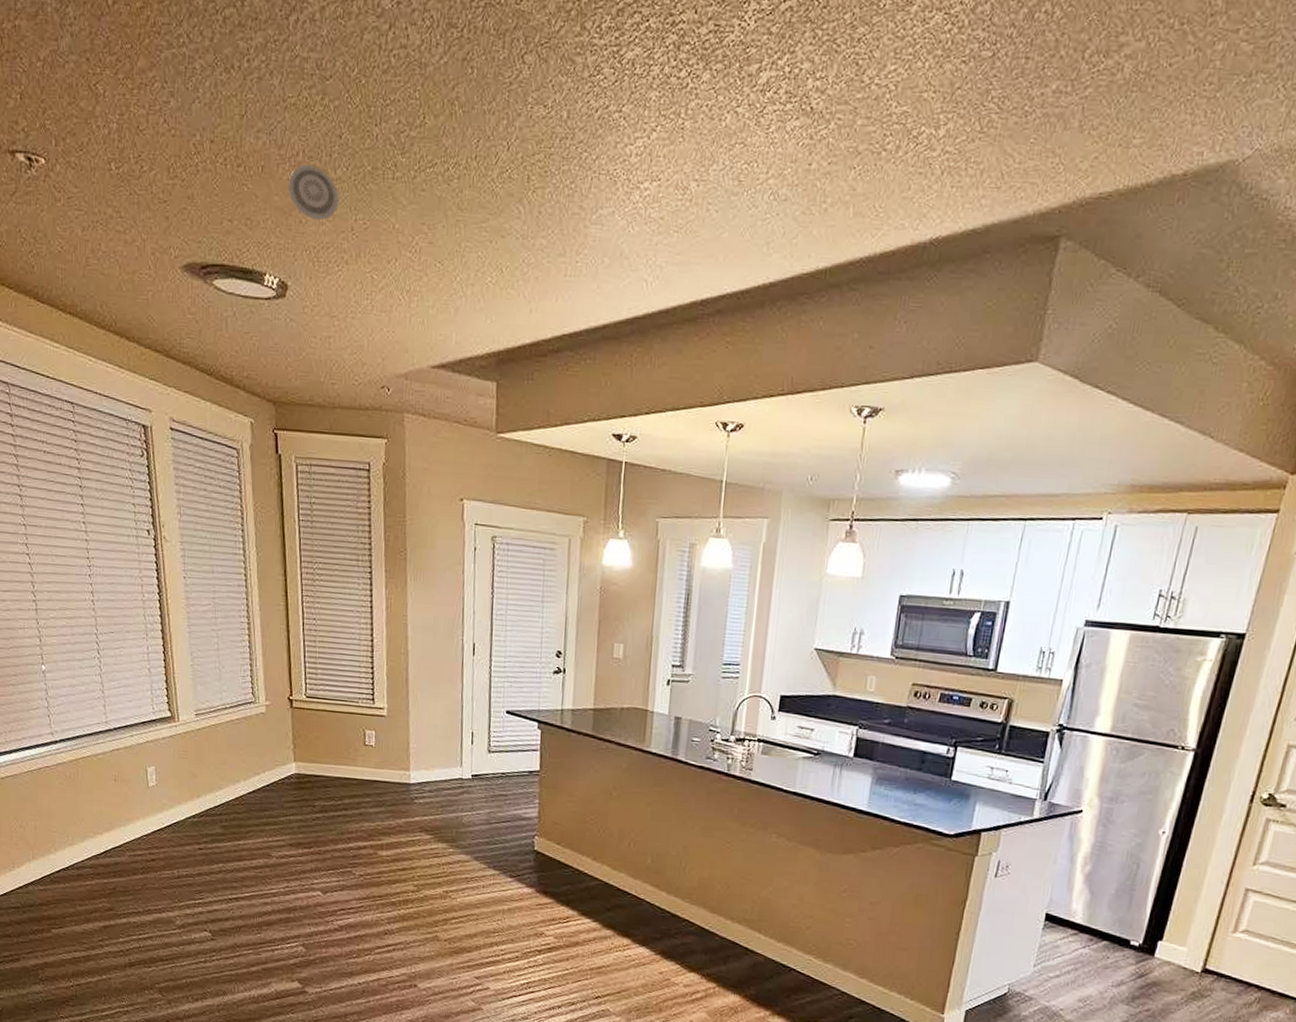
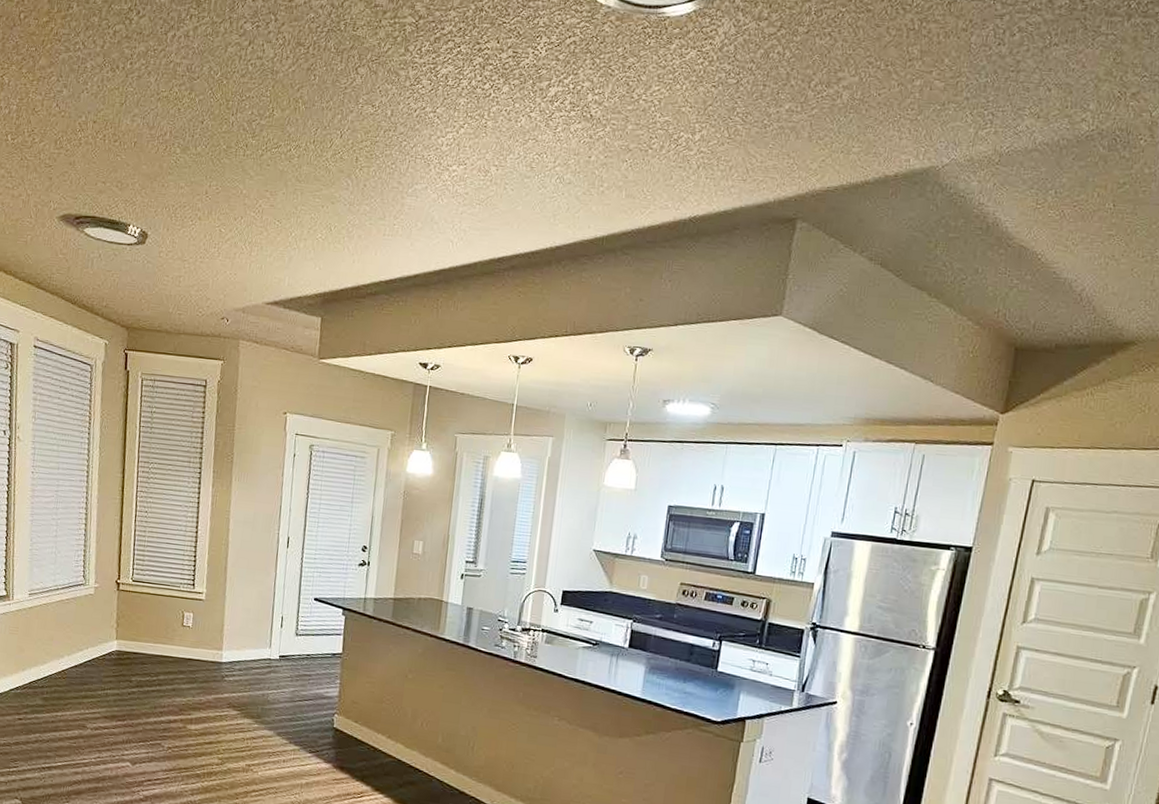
smoke detector: present [287,164,339,221] -> none [154,142,198,186]

